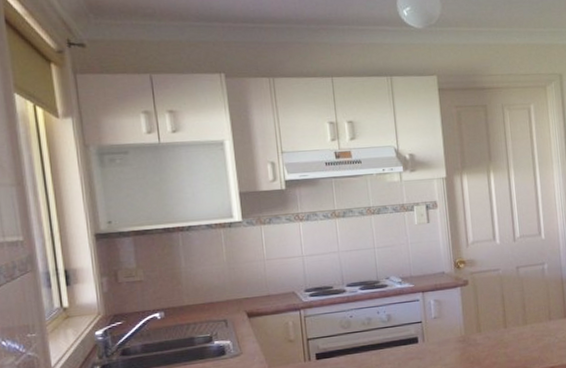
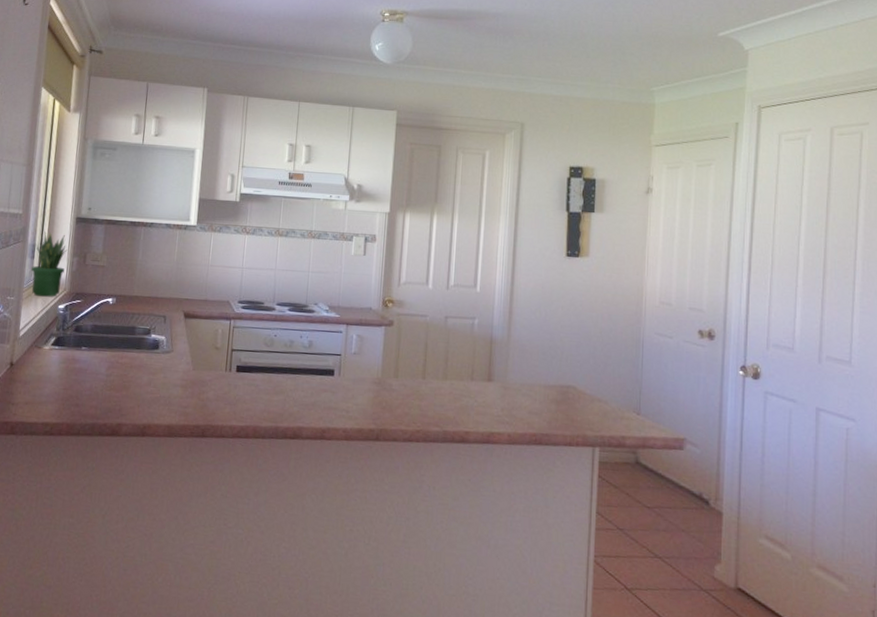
planter: none [48,254,94,328] -> present [31,231,68,298]

